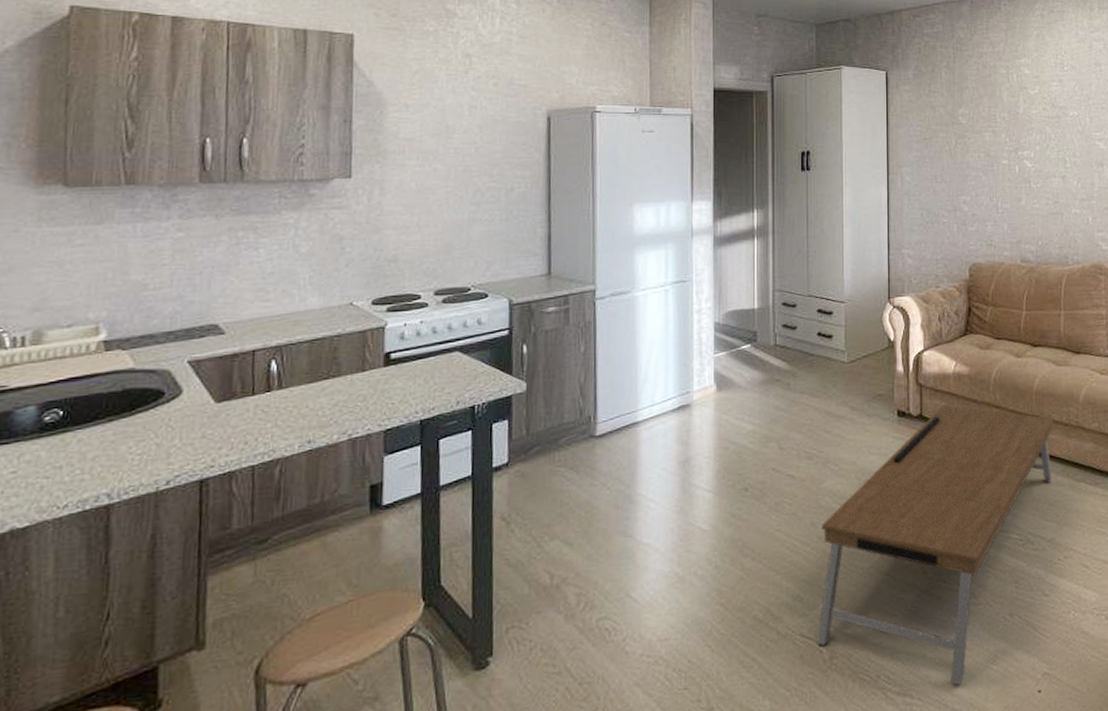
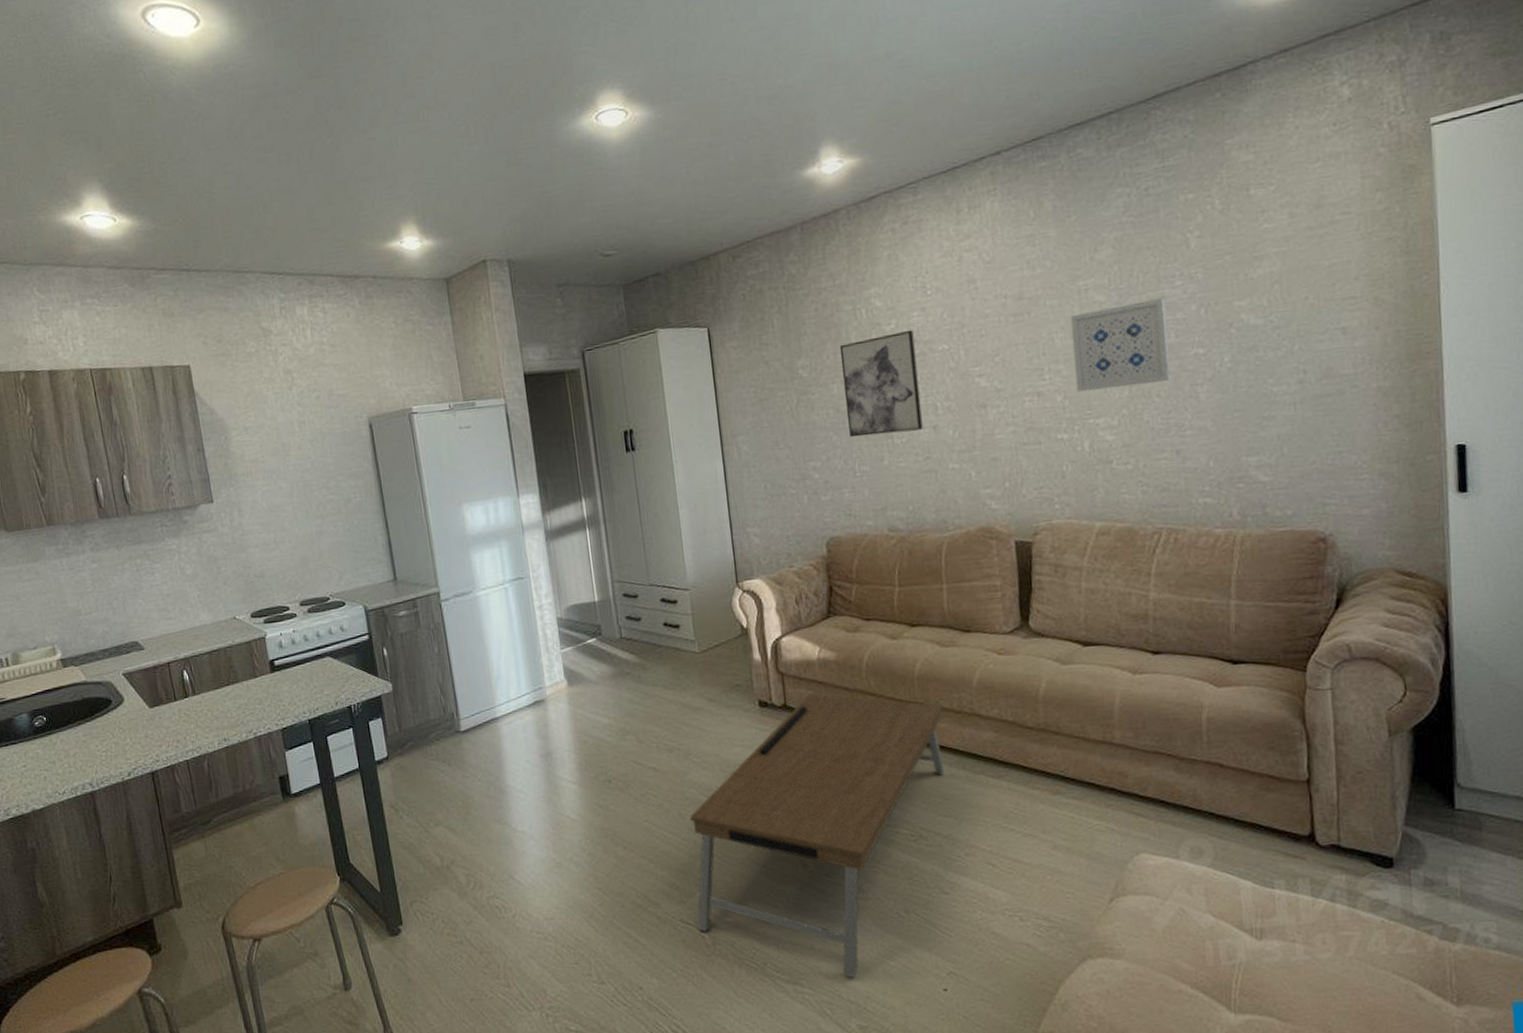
wall art: none [993,96,1054,179] -> present [839,329,923,438]

